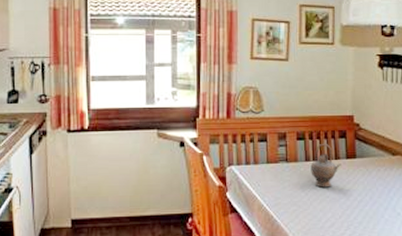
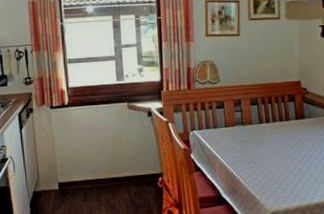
teapot: present [310,143,342,188] -> none [264,107,292,146]

